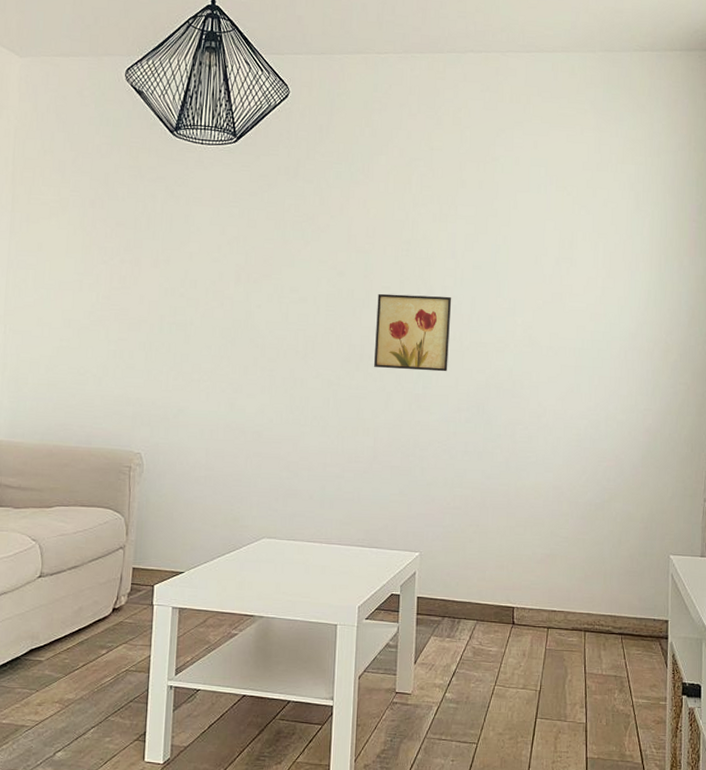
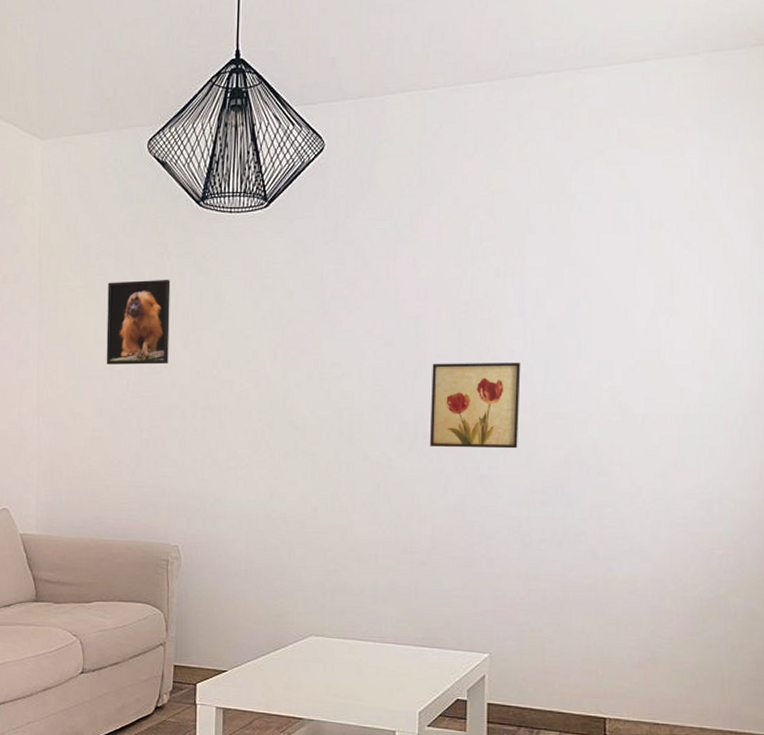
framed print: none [76,199,143,280] -> present [106,279,171,365]

